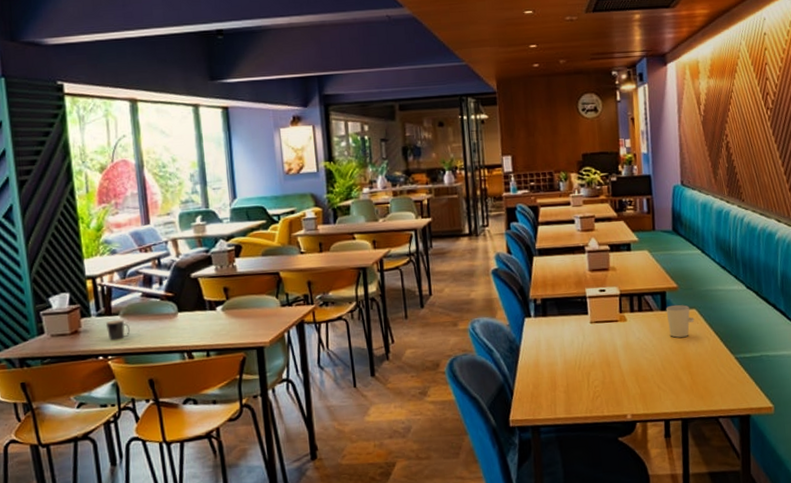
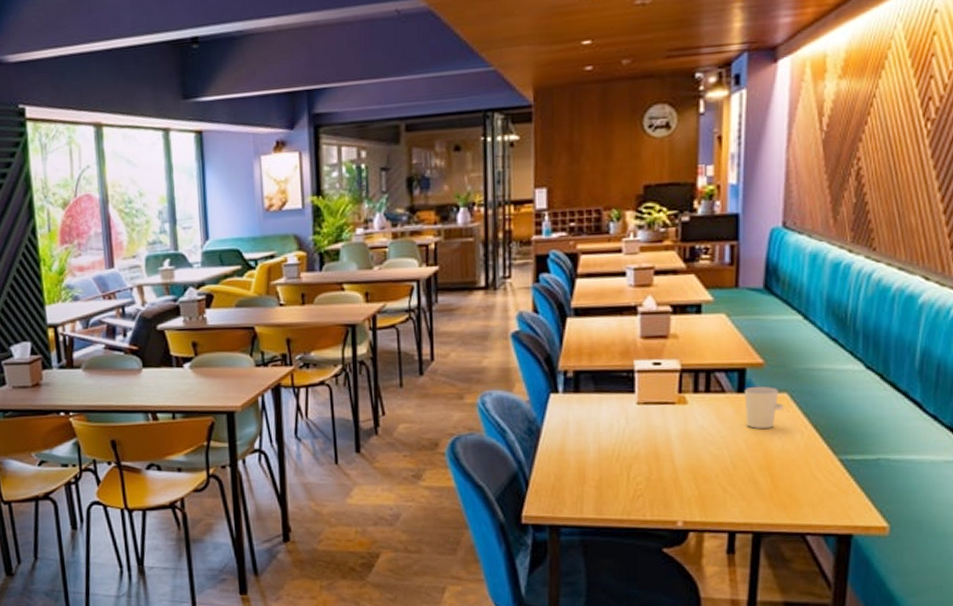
mug: present [105,319,131,343] -> none [67,373,93,398]

